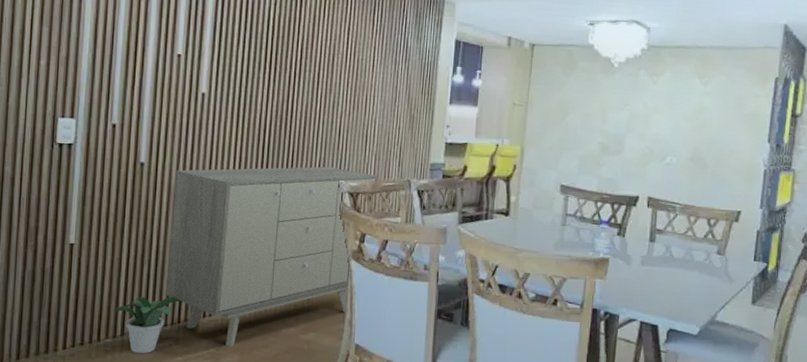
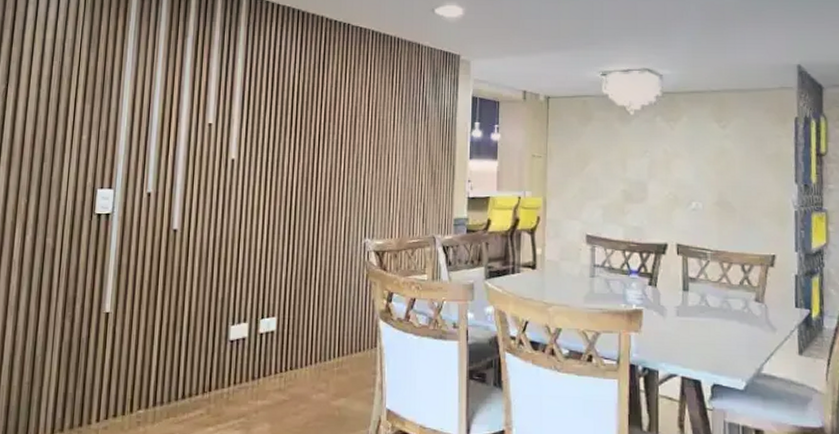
potted plant: present [113,296,182,354] -> none [146,363,213,425]
sideboard: present [165,166,378,347] -> none [197,225,403,416]

